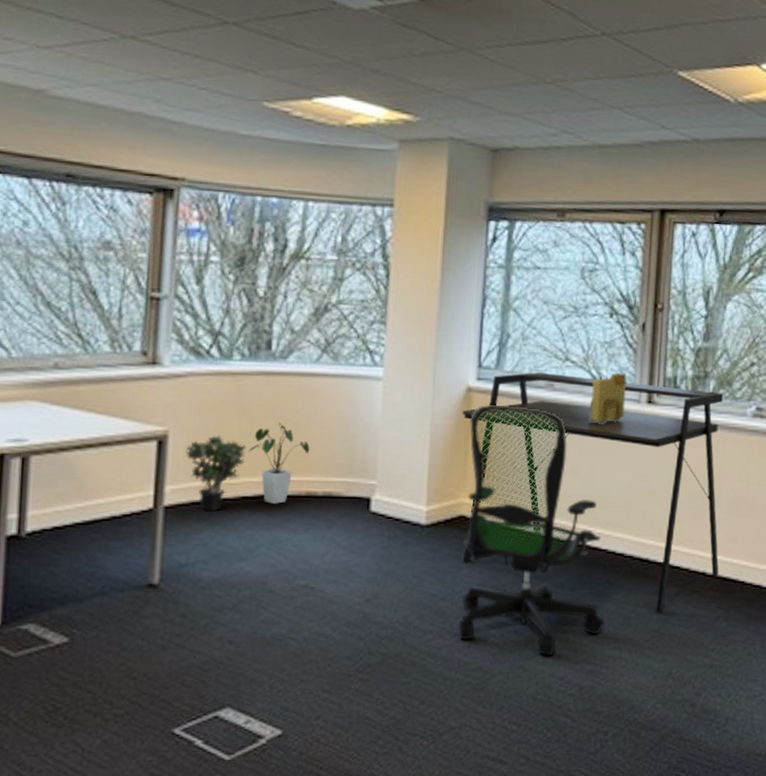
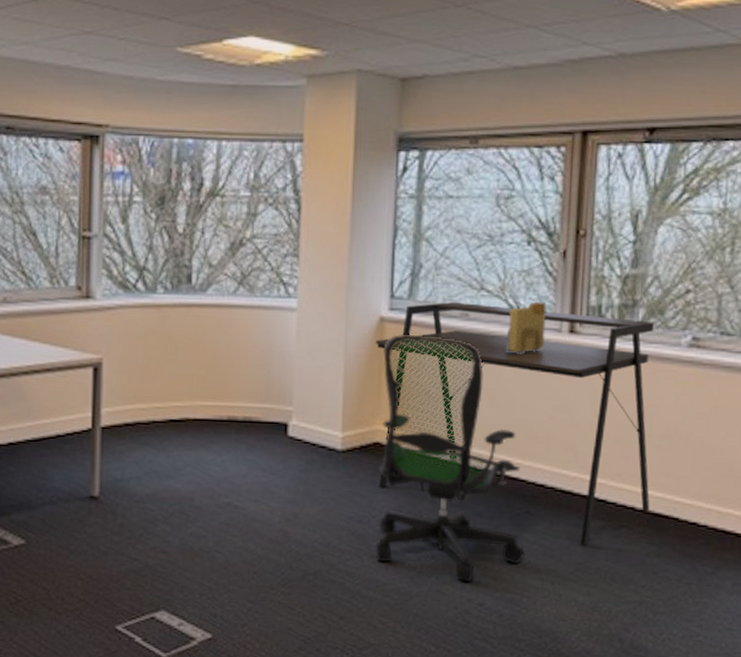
potted plant: present [184,435,246,511] -> none [117,363,172,432]
house plant: present [249,422,310,504] -> none [174,351,230,427]

